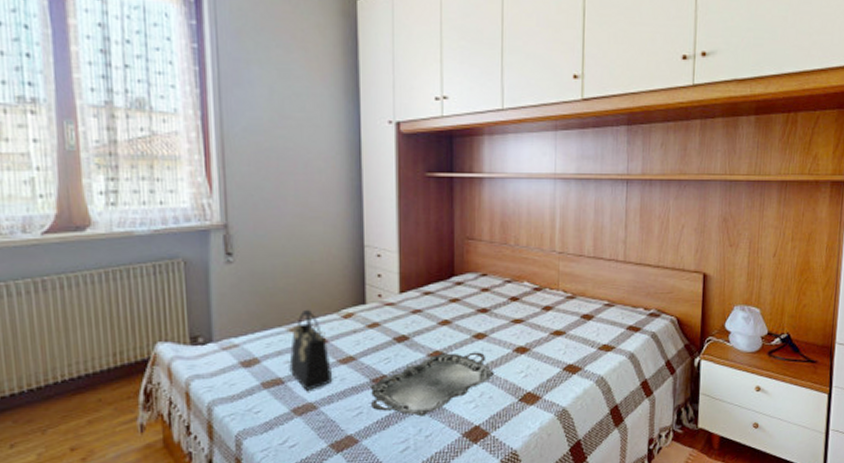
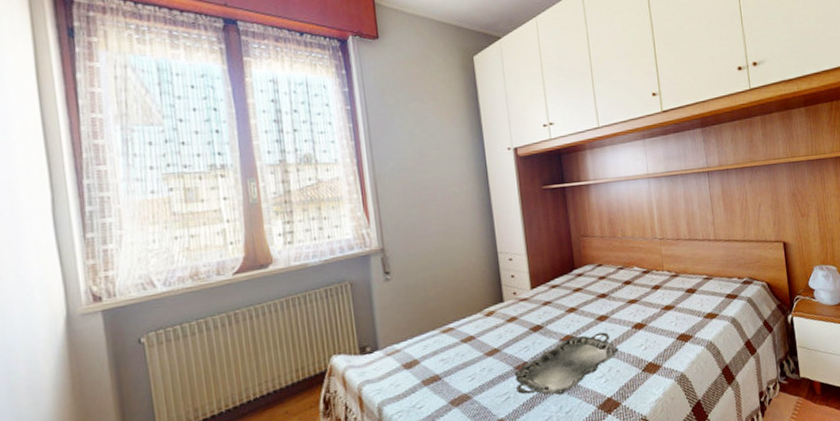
handbag: present [289,309,333,390] -> none [444,312,483,383]

